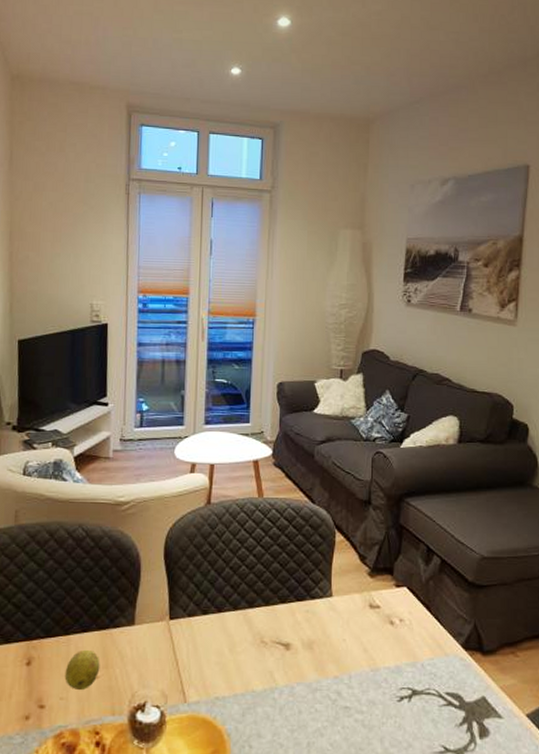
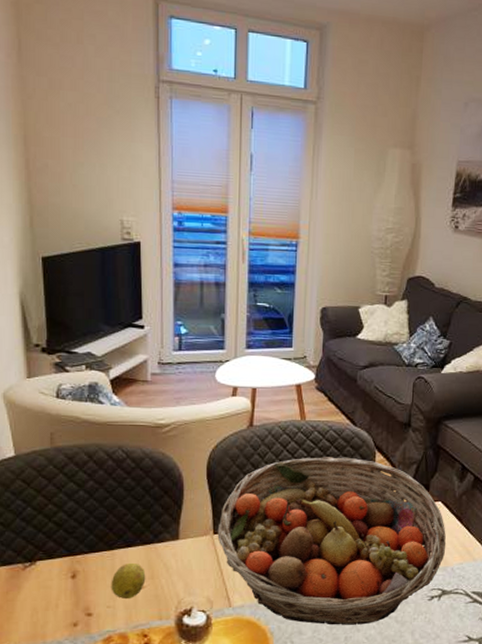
fruit basket: none [173,536,415,728] -> present [217,457,447,625]

